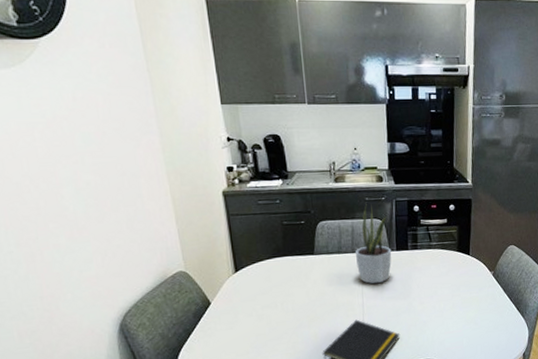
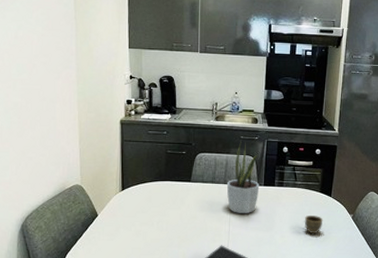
cup: none [443,277,463,297] -> present [304,216,323,234]

